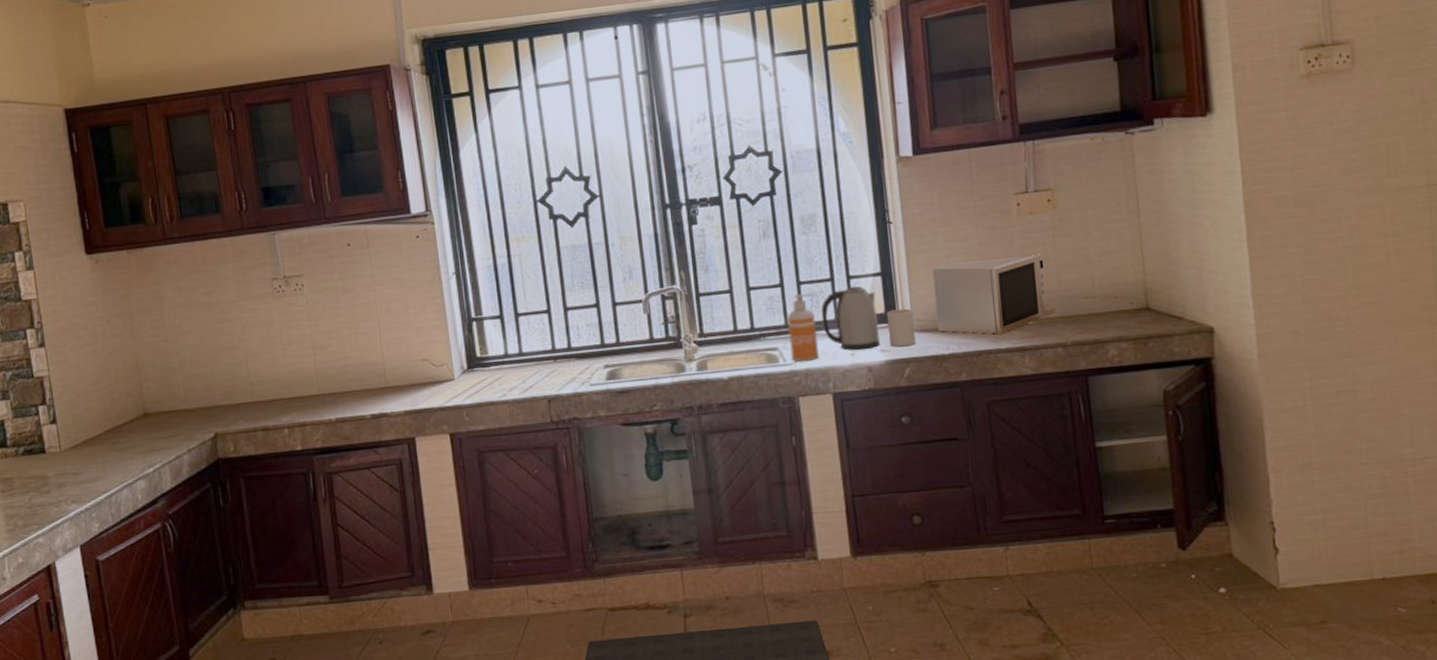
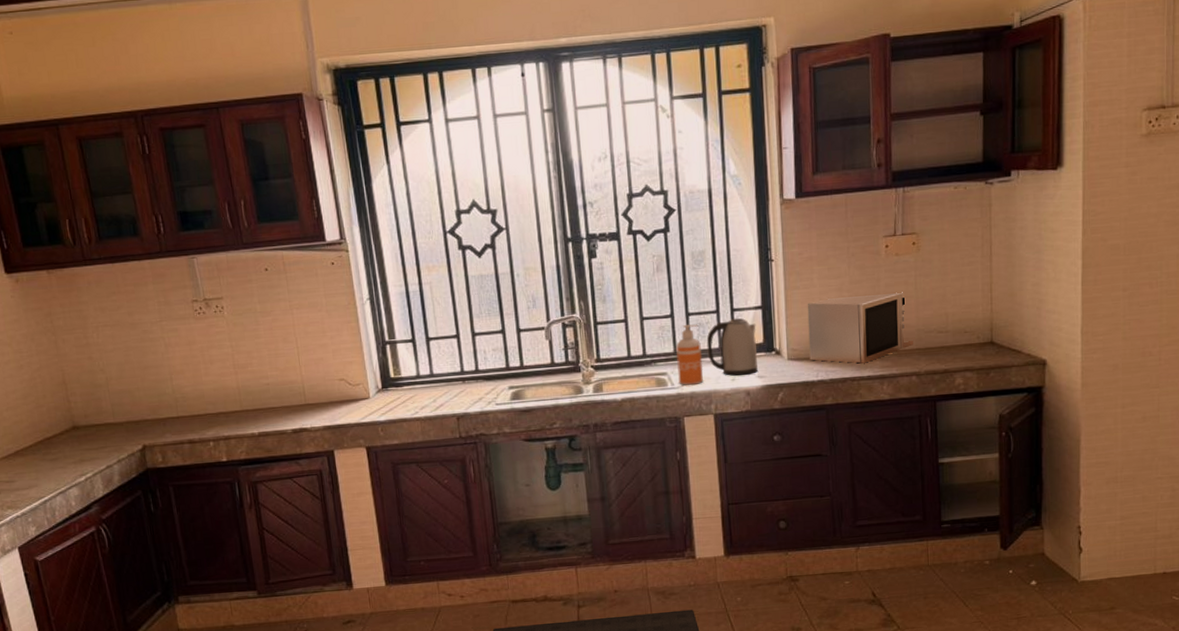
mug: present [887,308,916,347] -> none [765,339,789,374]

